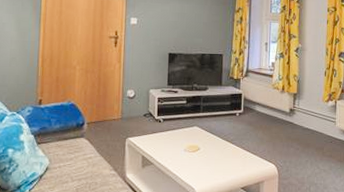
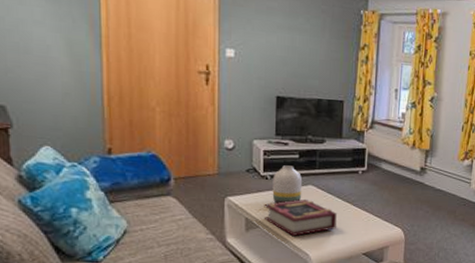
book: none [157,139,218,173] -> present [263,199,337,237]
vase: none [164,110,189,143] -> present [272,165,303,204]

